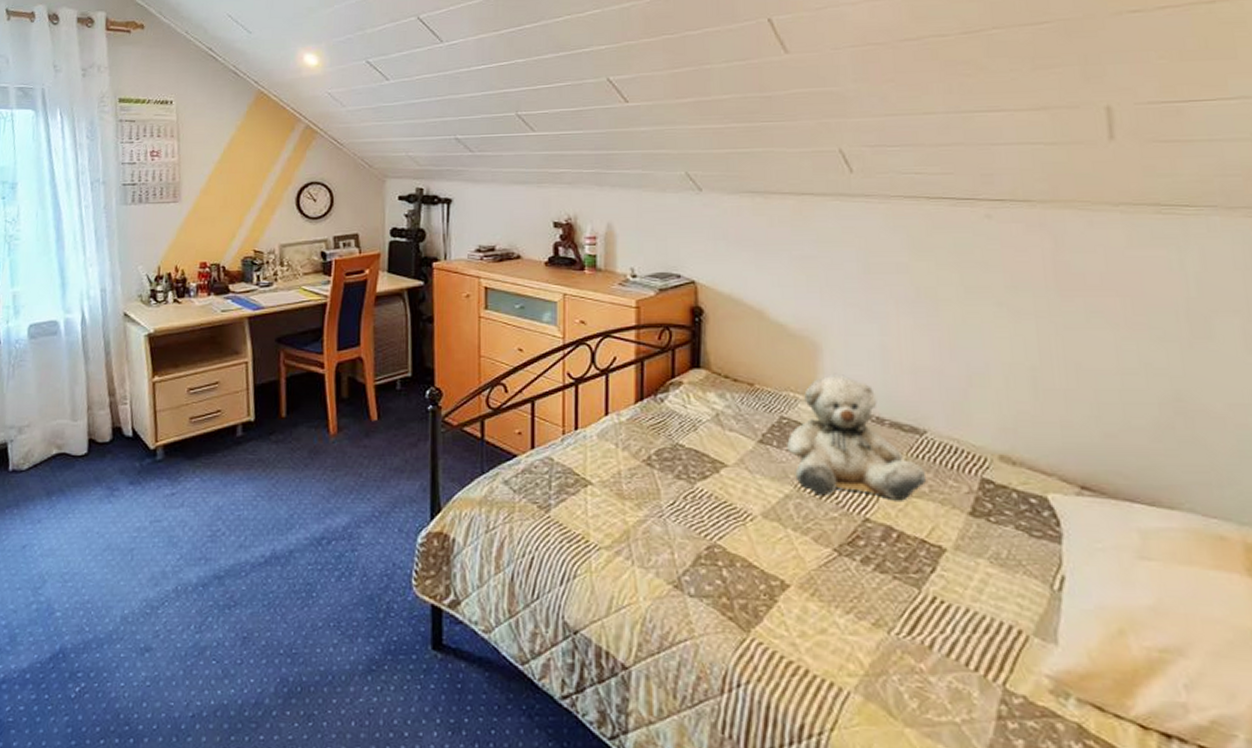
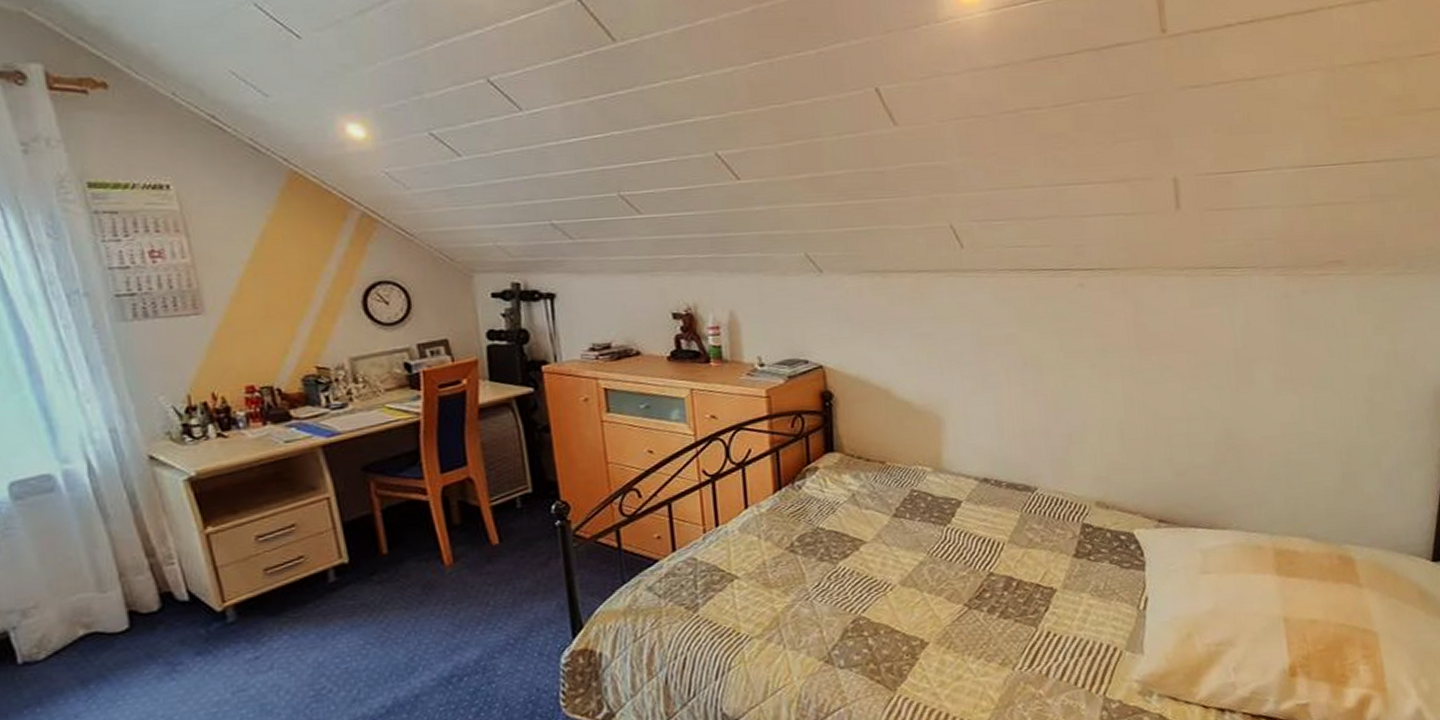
teddy bear: present [787,373,927,501] -> none [918,443,1039,559]

